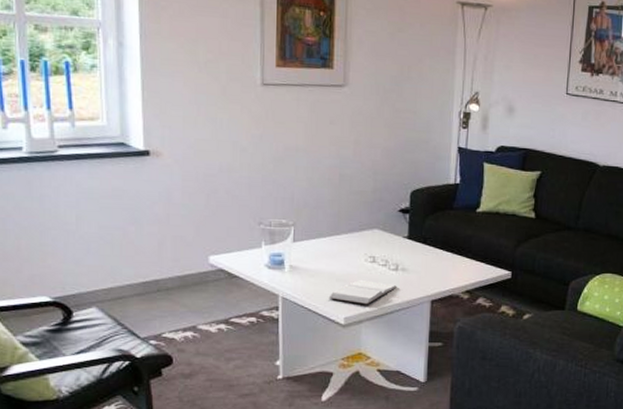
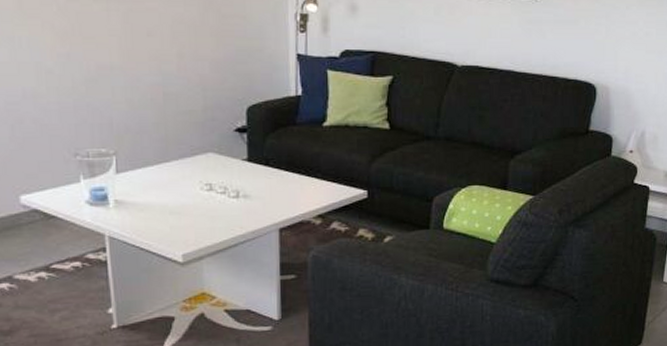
book: present [328,279,397,305] -> none [162,210,239,239]

